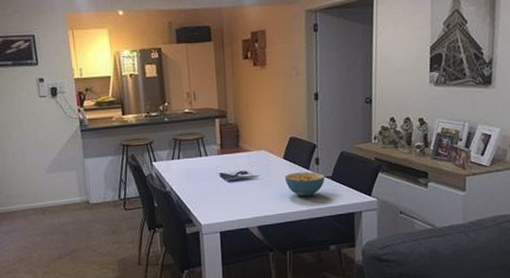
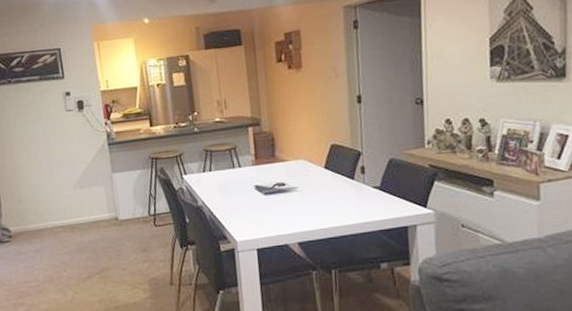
cereal bowl: present [284,171,325,197] -> none [326,182,373,210]

